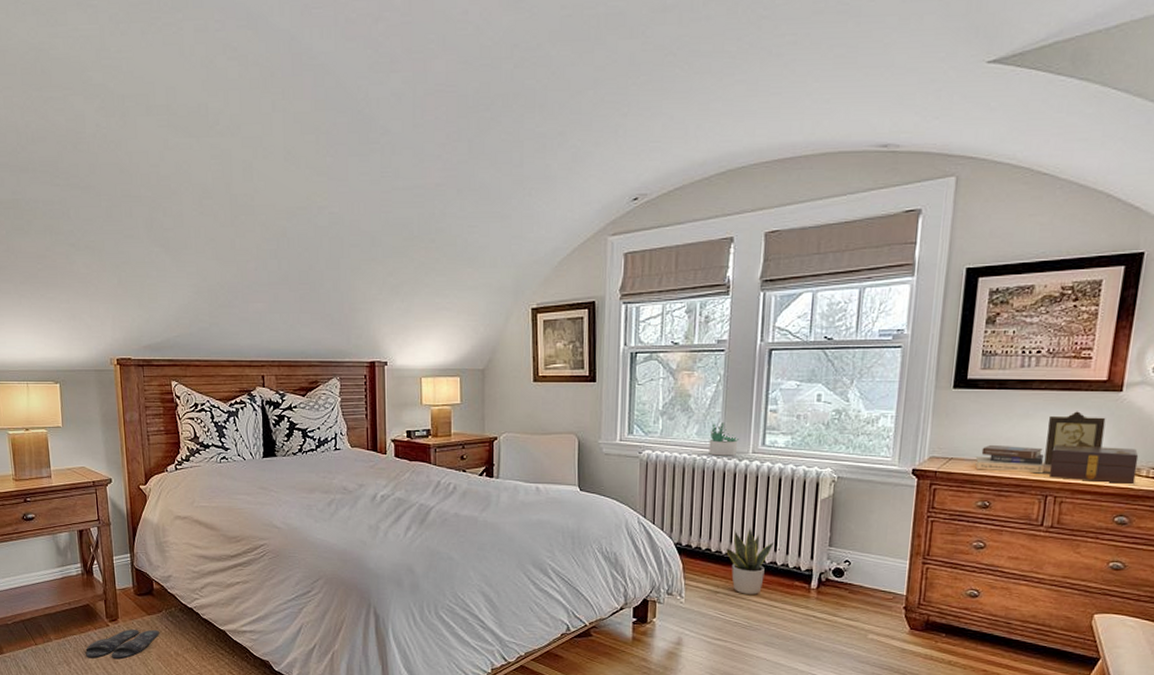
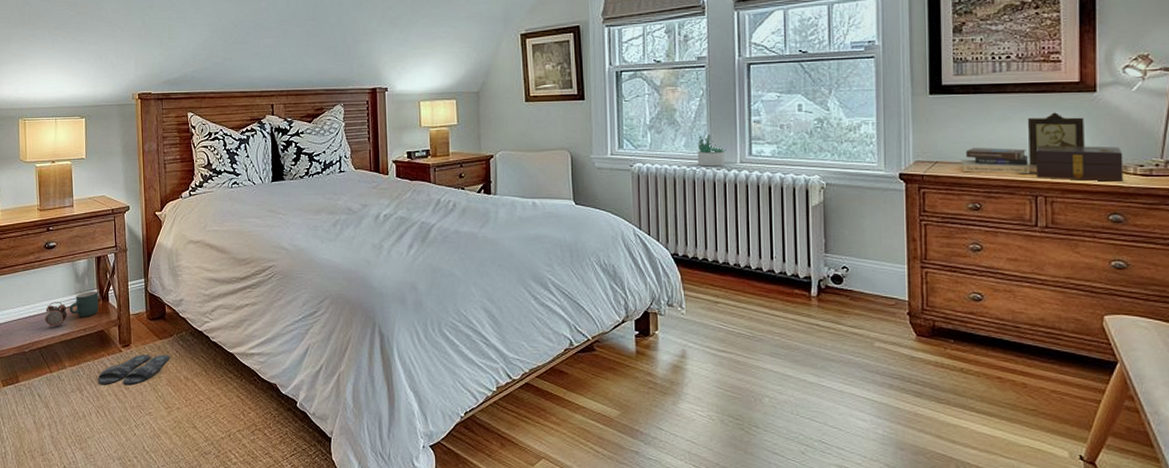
alarm clock: none [26,575,50,601] -> present [45,302,67,328]
mug: none [52,564,84,591] -> present [69,290,99,317]
potted plant: present [726,526,775,595] -> none [723,235,770,304]

